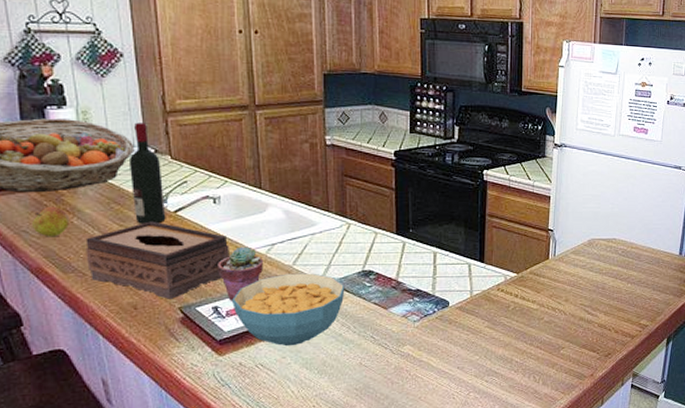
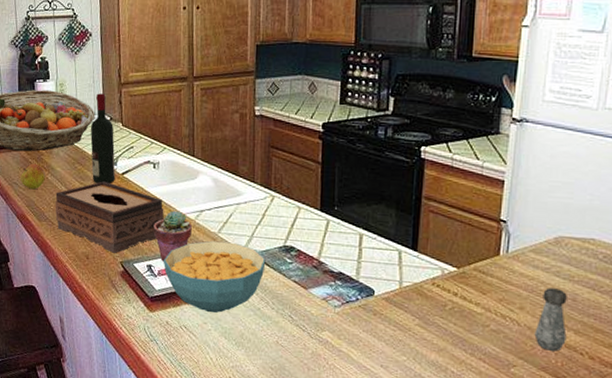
salt shaker: none [576,281,599,331] -> present [534,288,567,351]

